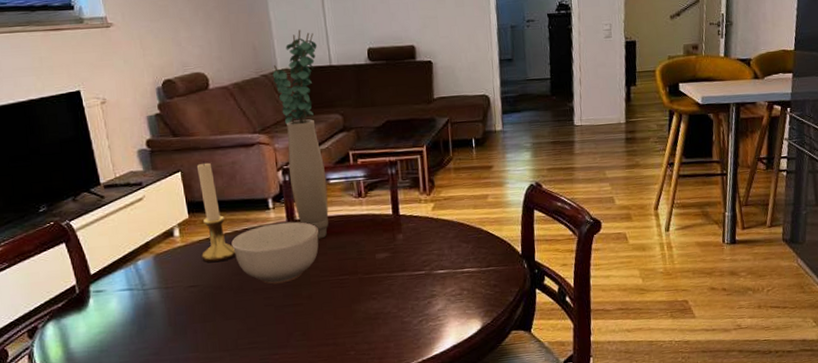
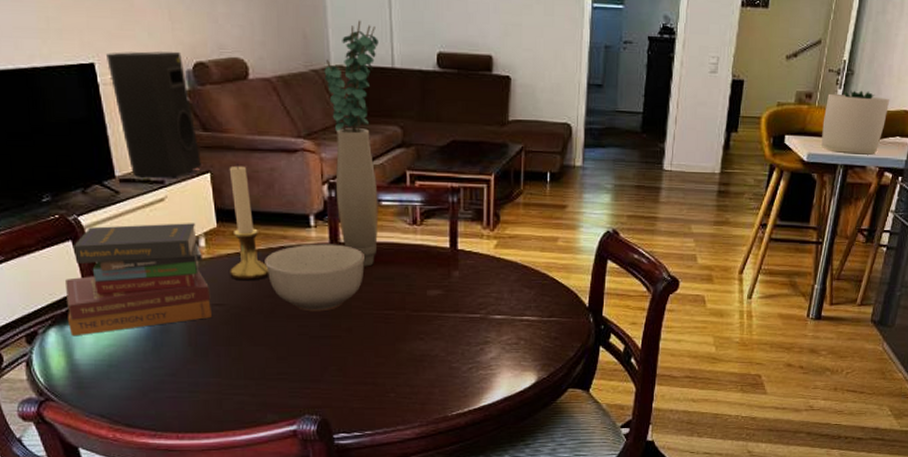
books: none [59,216,188,328] -> present [64,223,212,337]
speaker: none [90,74,173,183] -> present [106,51,201,179]
planter: none [711,37,769,93] -> present [821,90,890,155]

